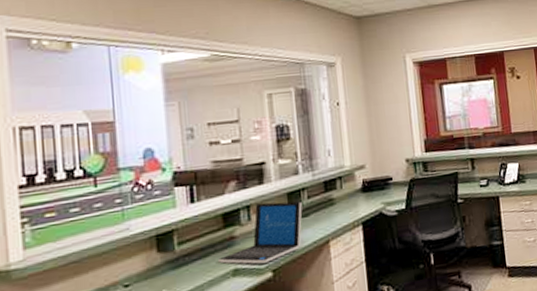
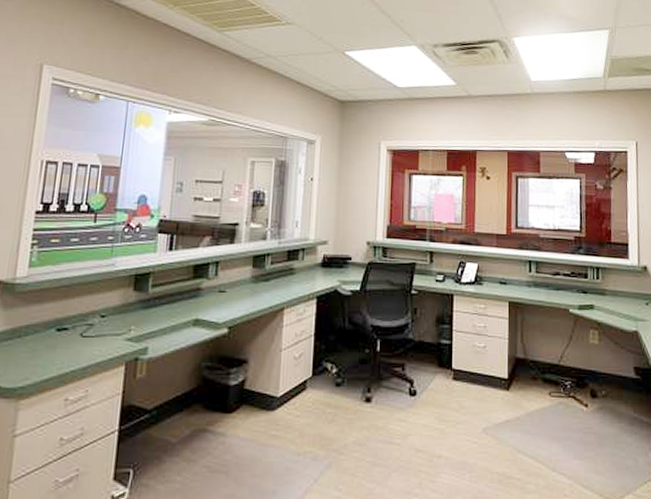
laptop: present [218,201,303,264] -> none [183,261,265,319]

